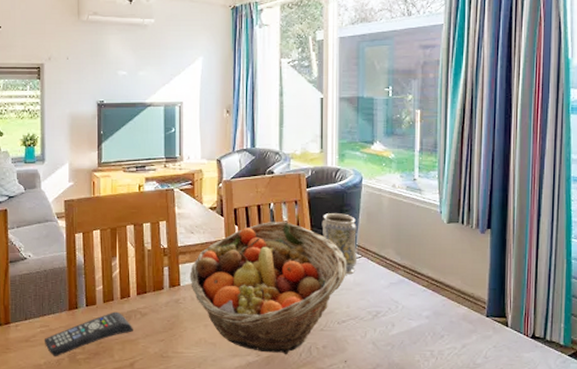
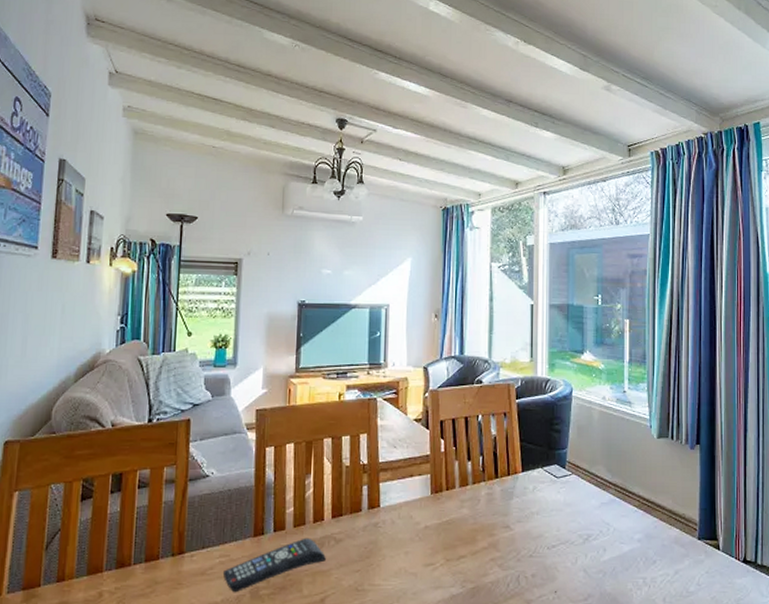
fruit basket: present [189,222,346,354] -> none [390,435,556,585]
vase: present [322,213,358,275] -> none [531,427,568,494]

